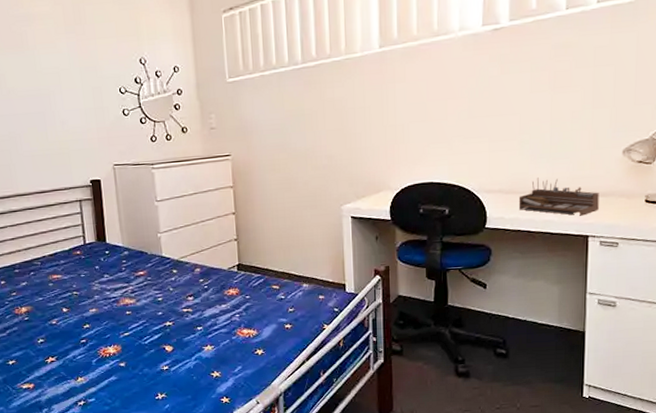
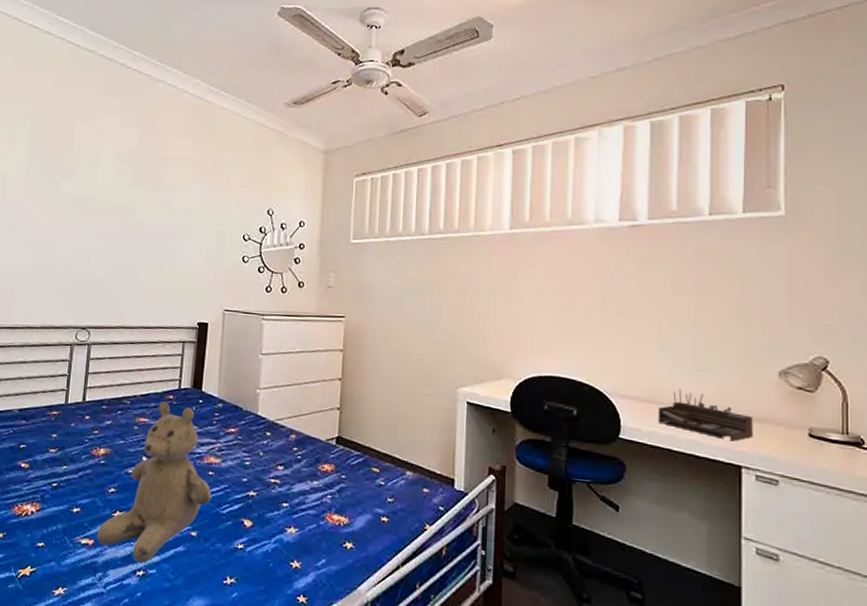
teddy bear: none [35,257,133,396] -> present [96,401,212,564]

